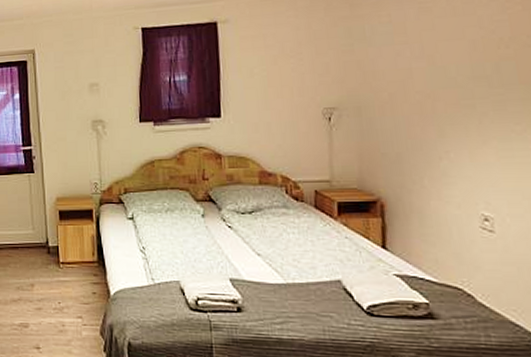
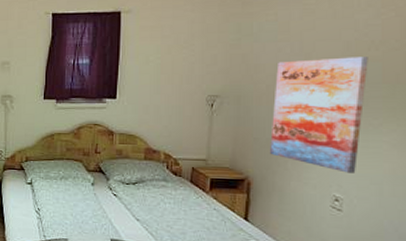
wall art: none [397,56,504,188] -> present [270,57,368,173]

